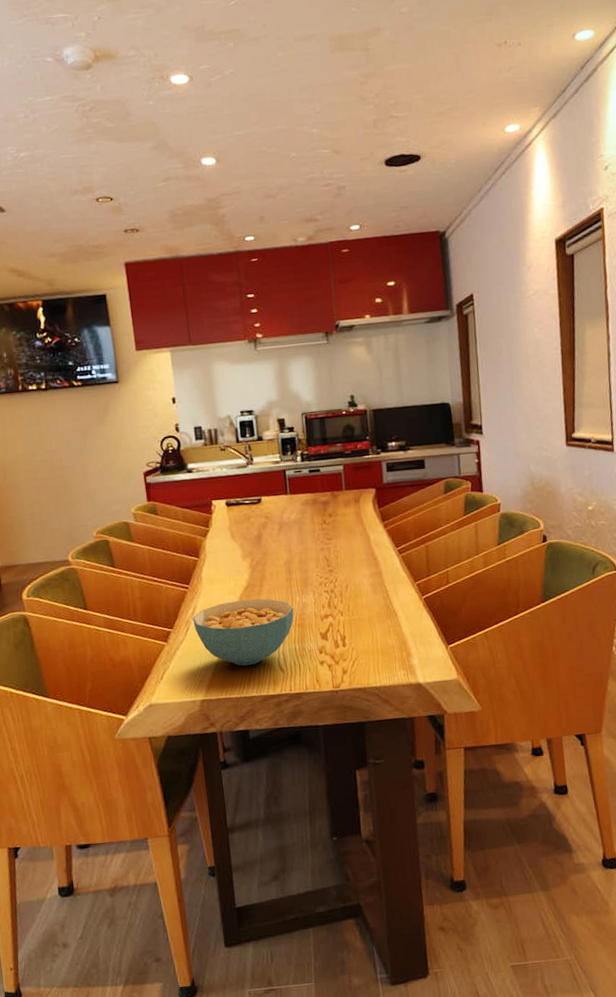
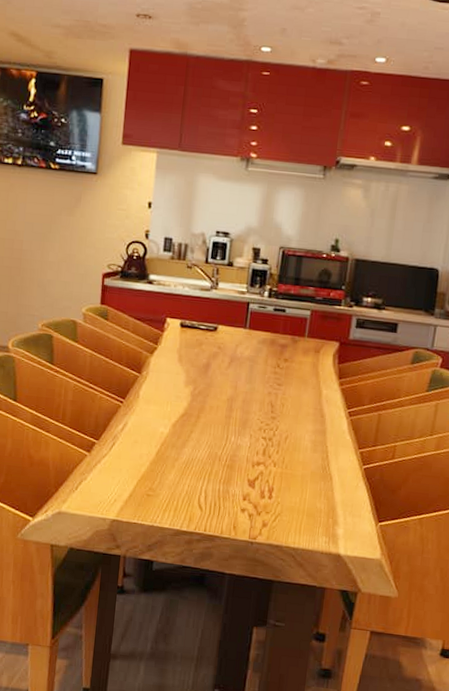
cereal bowl: present [192,598,294,666] -> none [120,425,226,496]

